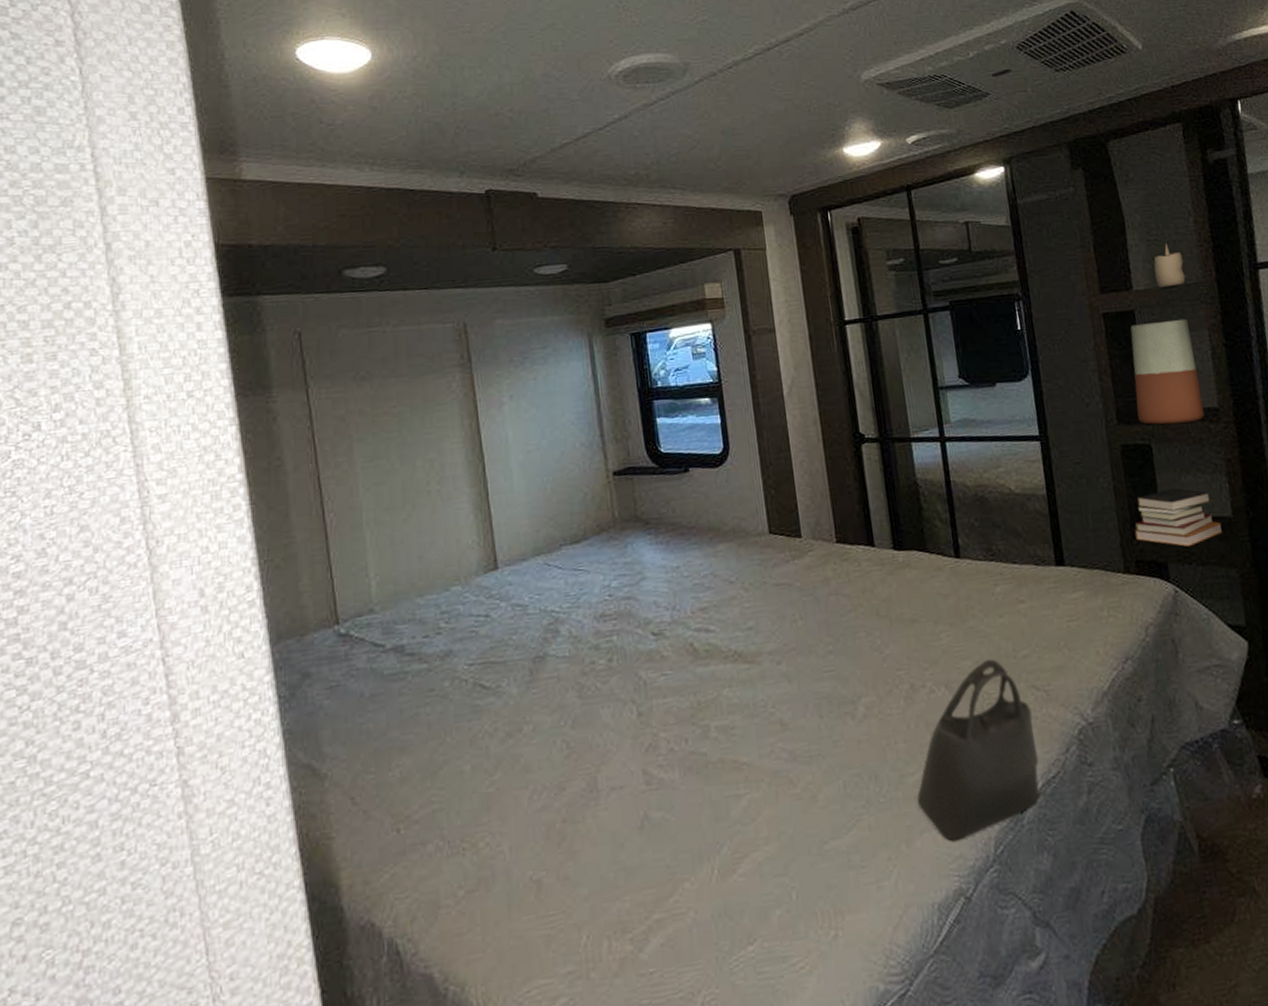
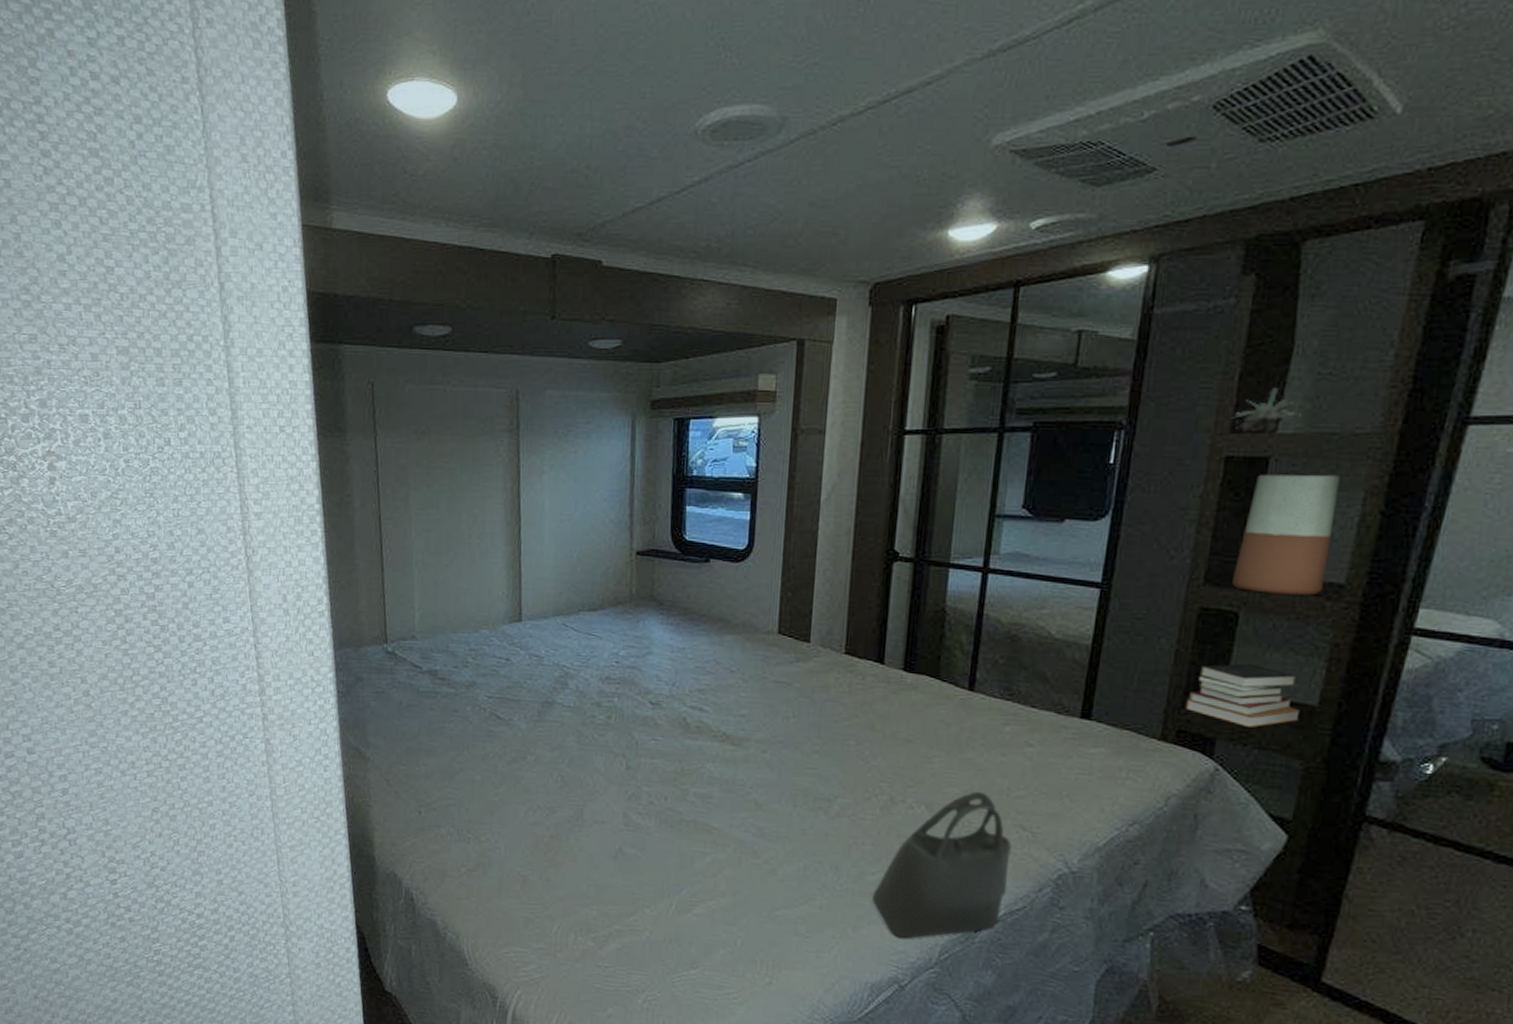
succulent plant: none [1097,254,1146,294] -> present [1231,388,1301,436]
candle: present [1154,243,1186,288] -> none [1312,379,1362,435]

